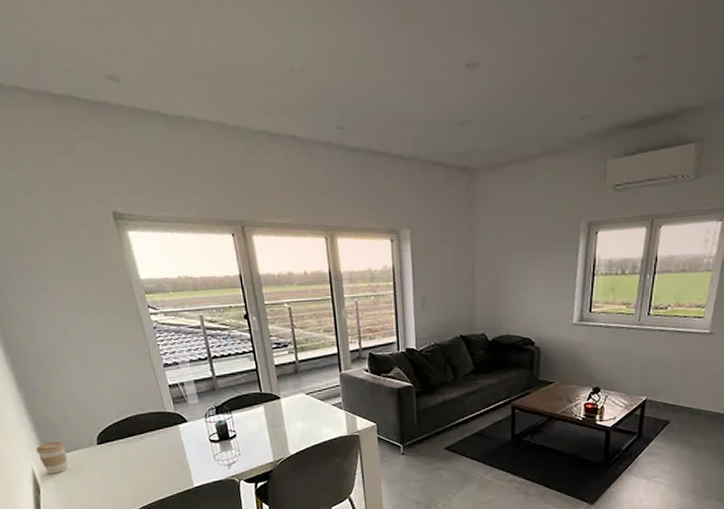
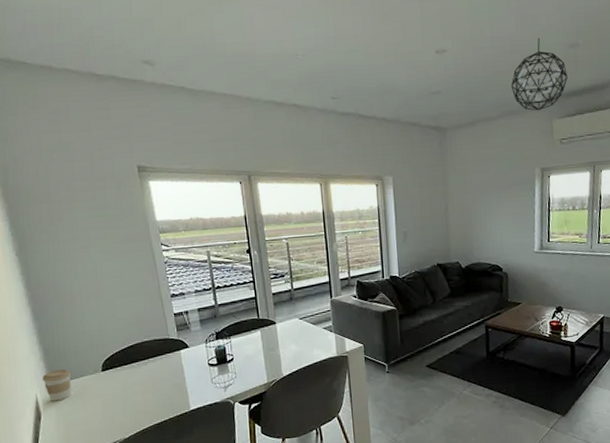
pendant light: none [558,46,630,148] -> present [511,37,568,111]

